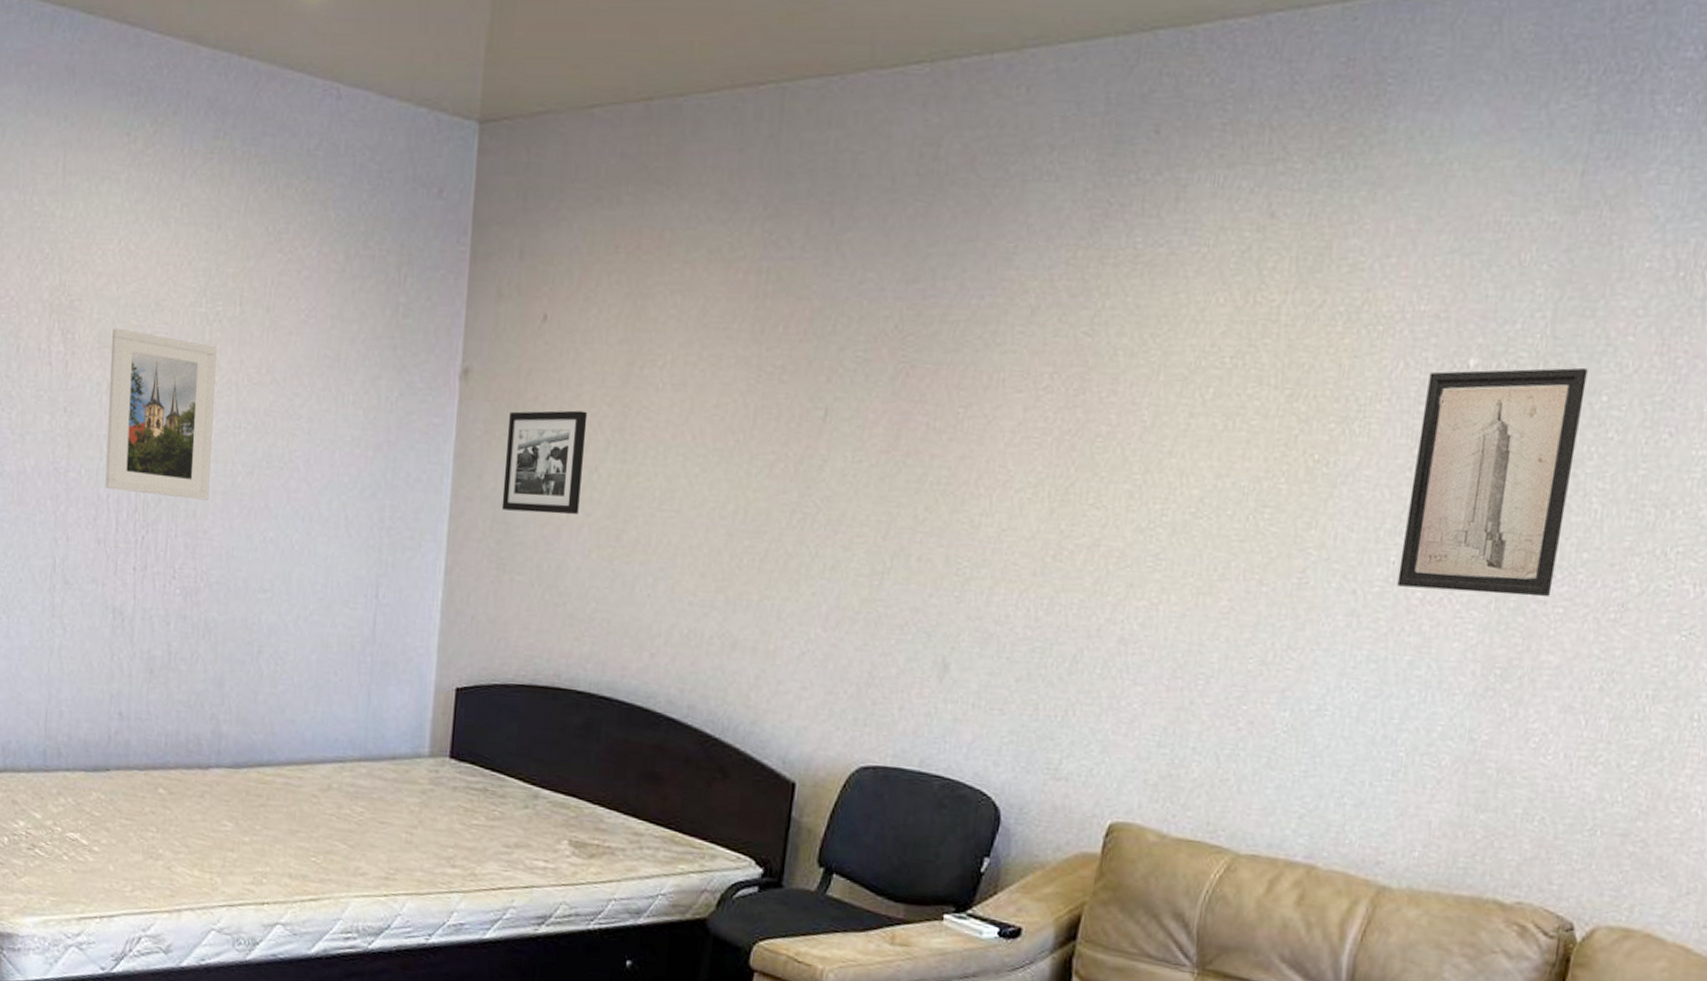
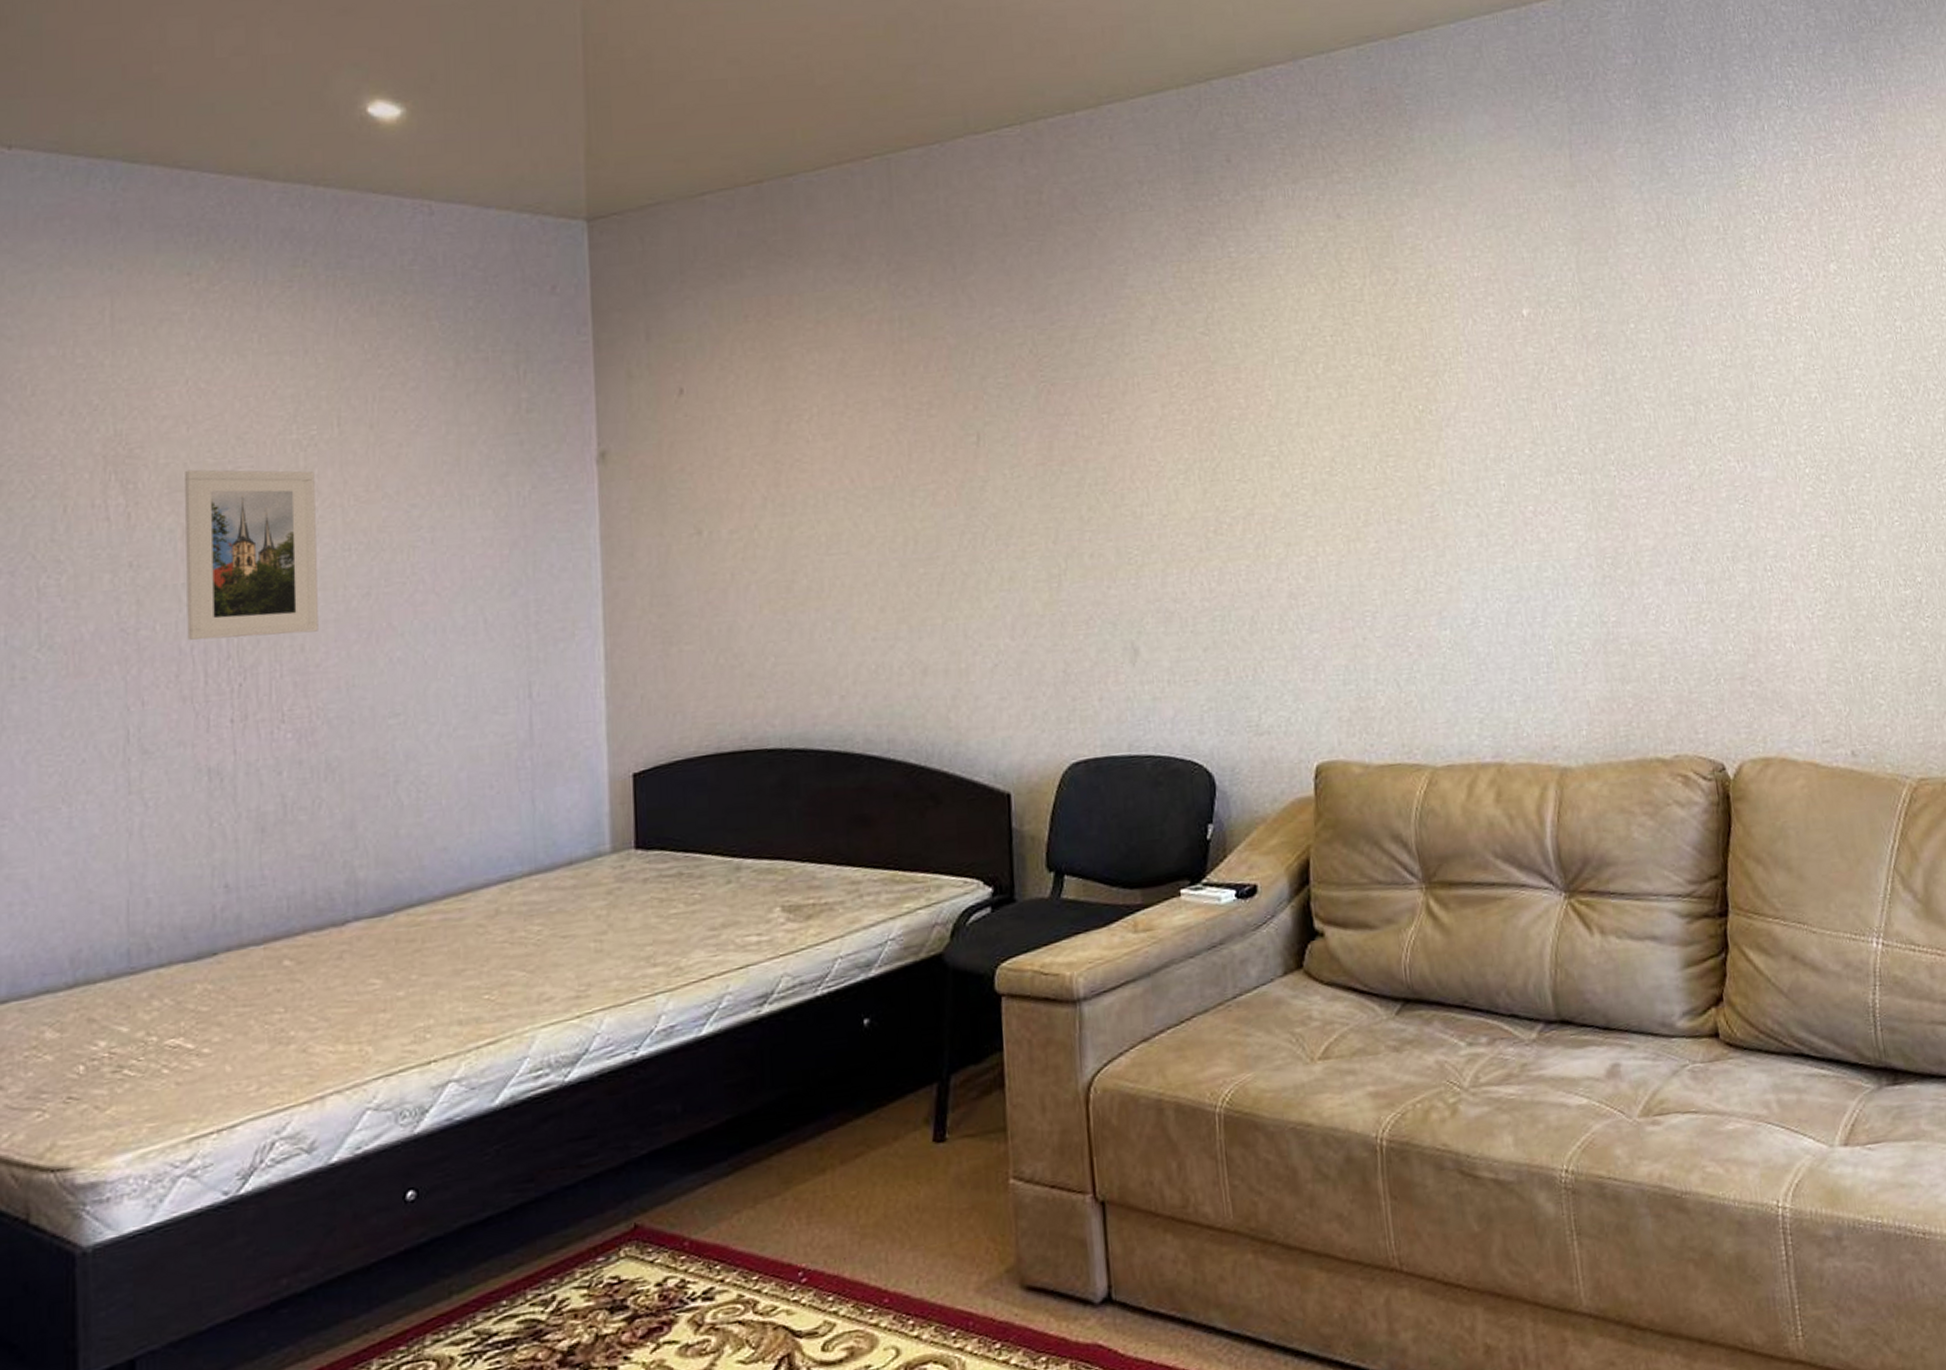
picture frame: present [501,410,588,515] -> none [656,473,743,583]
wall art: present [1397,367,1588,597] -> none [1494,304,1633,504]

